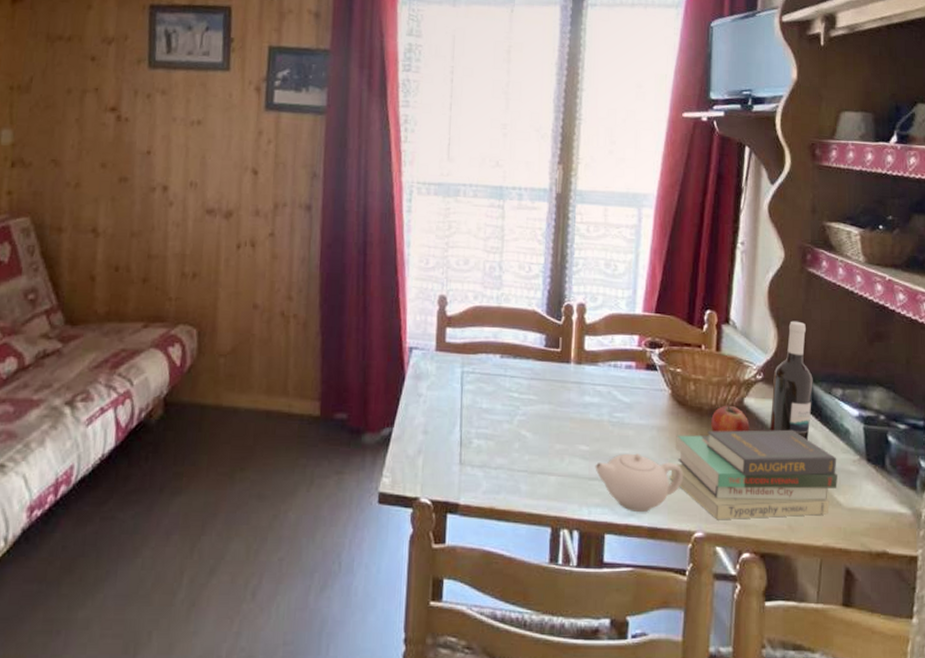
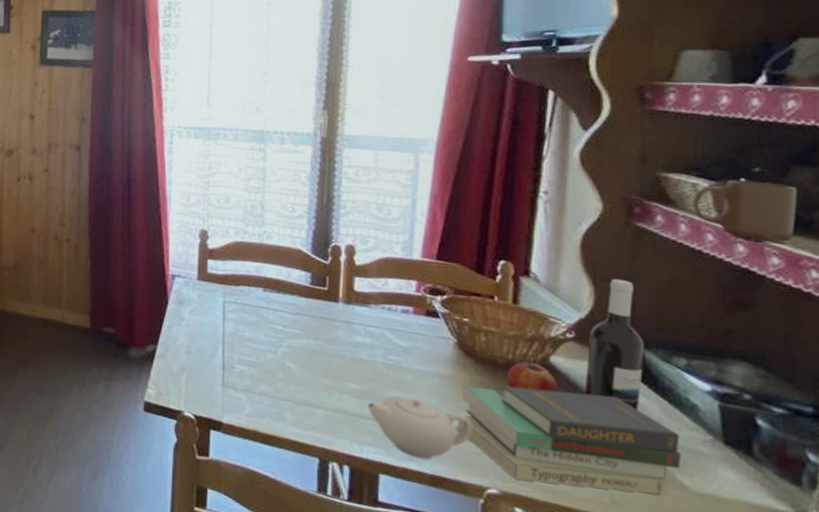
cup: none [847,227,916,281] -> present [692,179,798,243]

